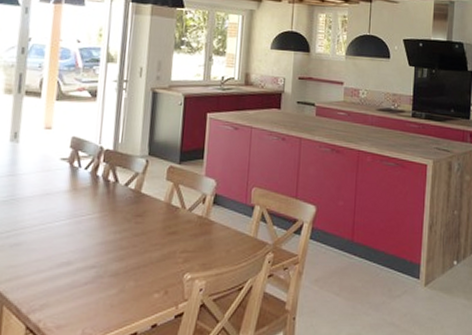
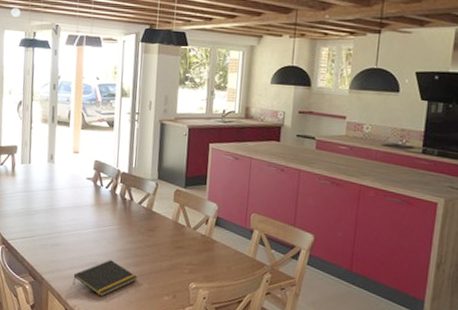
notepad: none [37,257,122,304] -> present [72,260,138,297]

